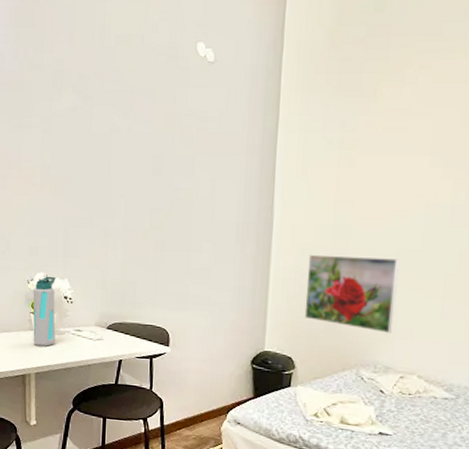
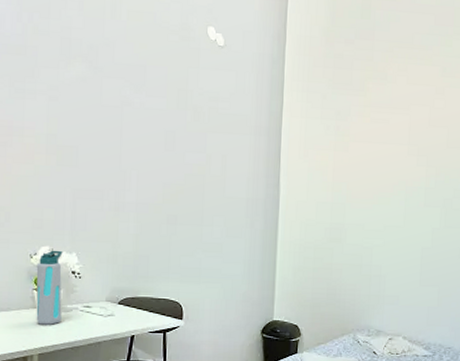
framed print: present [304,254,399,333] -> none [308,229,386,300]

